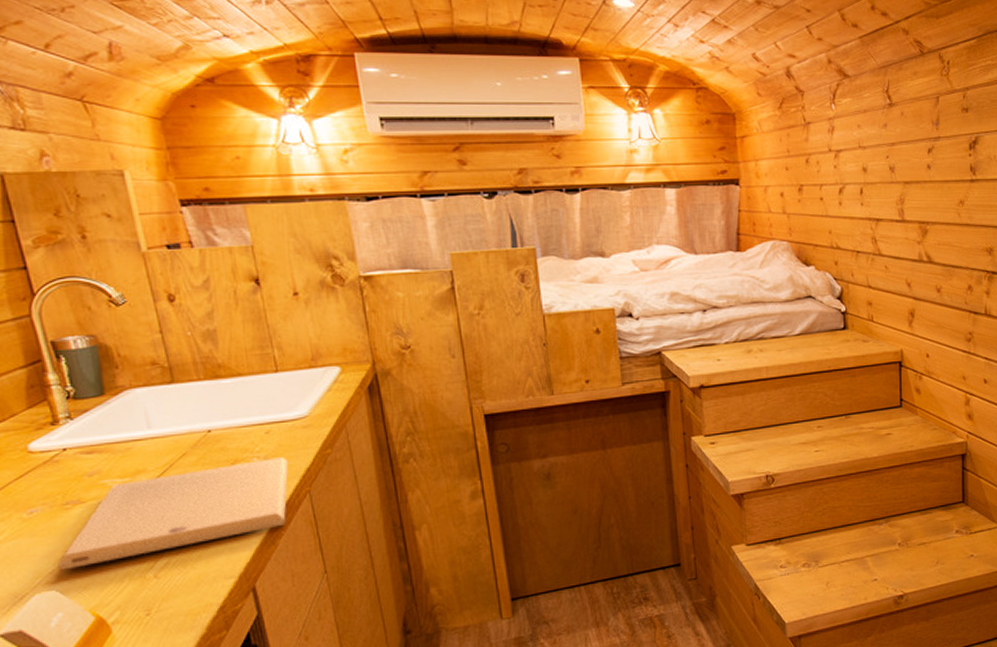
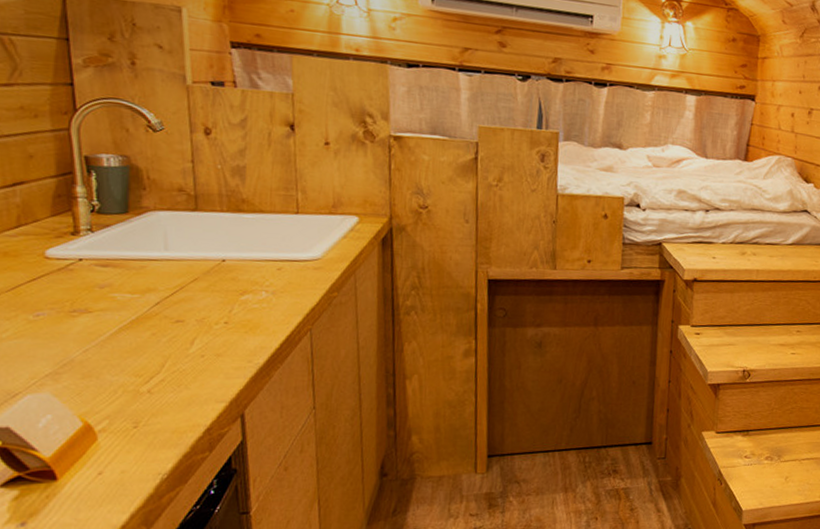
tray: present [58,457,289,571] -> none [55,293,295,375]

